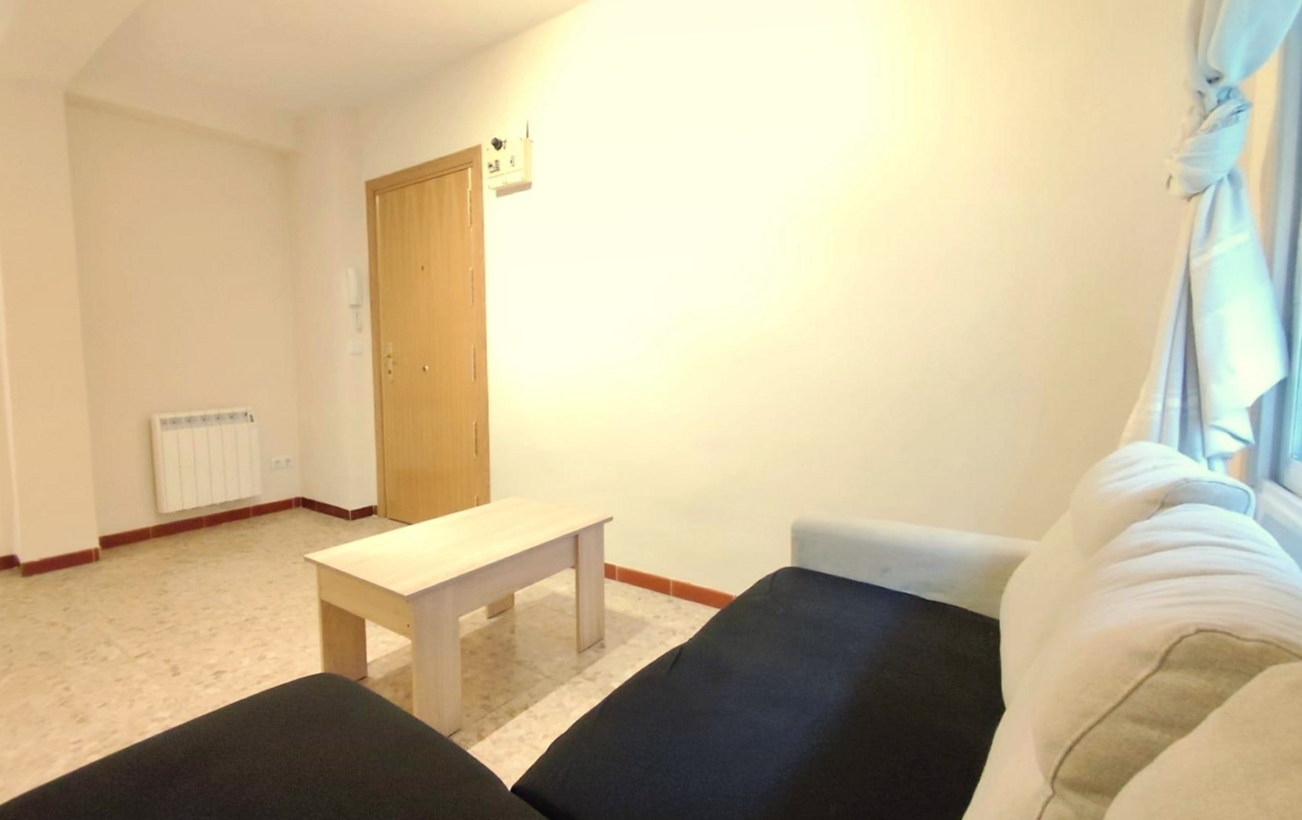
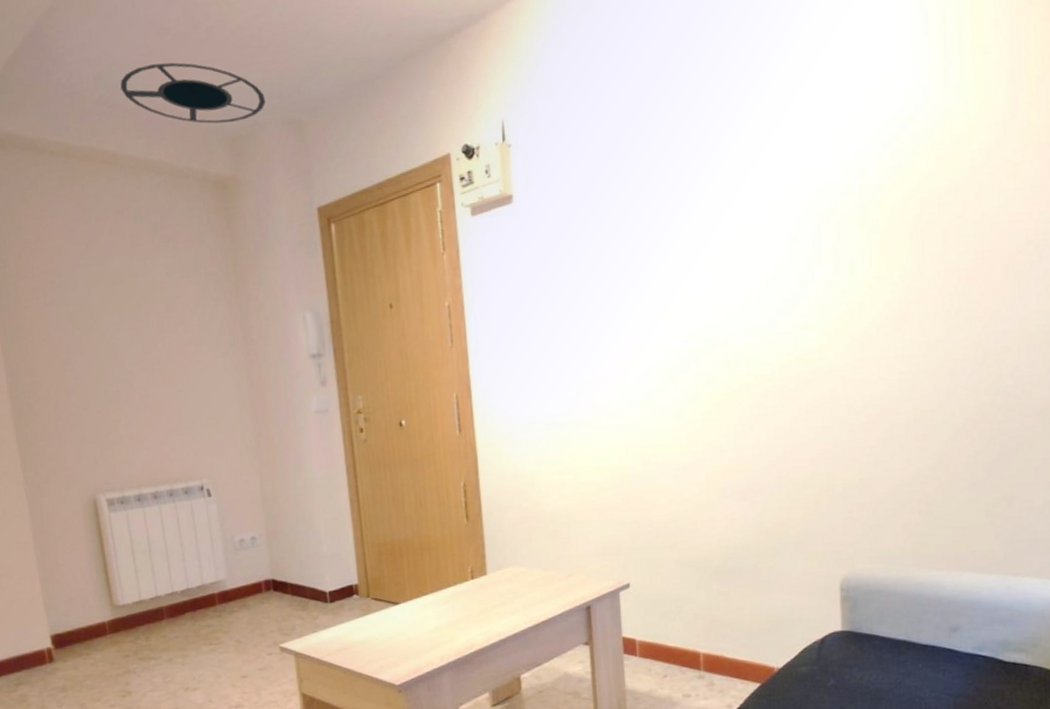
ceiling lamp: none [203,51,327,105] -> present [120,62,265,124]

